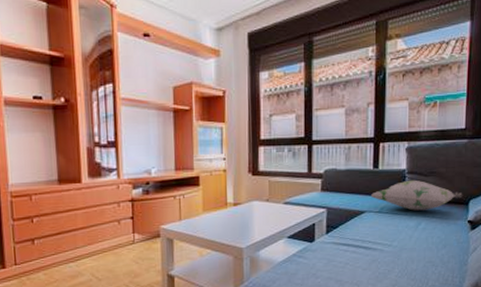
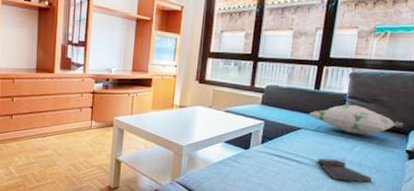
book: none [384,240,441,262] -> present [317,158,373,183]

